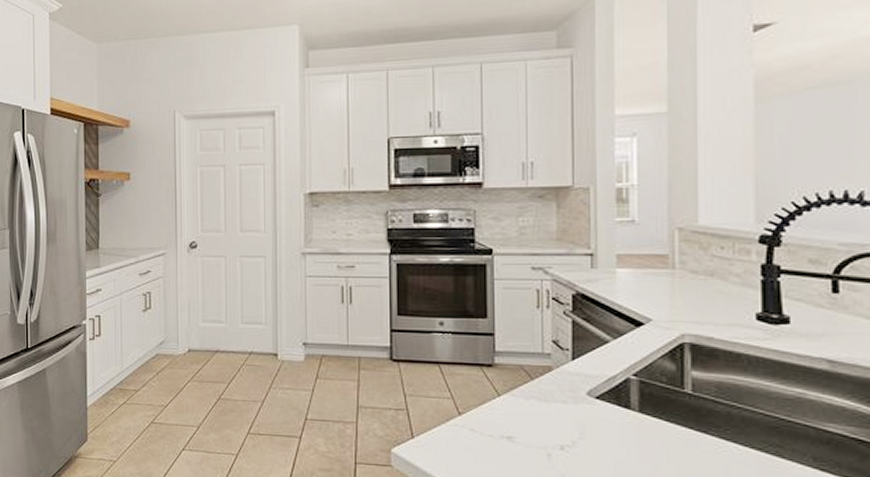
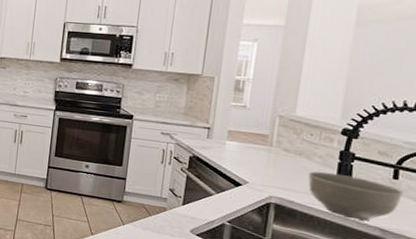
bowl: none [725,294,848,350] -> present [307,171,403,220]

